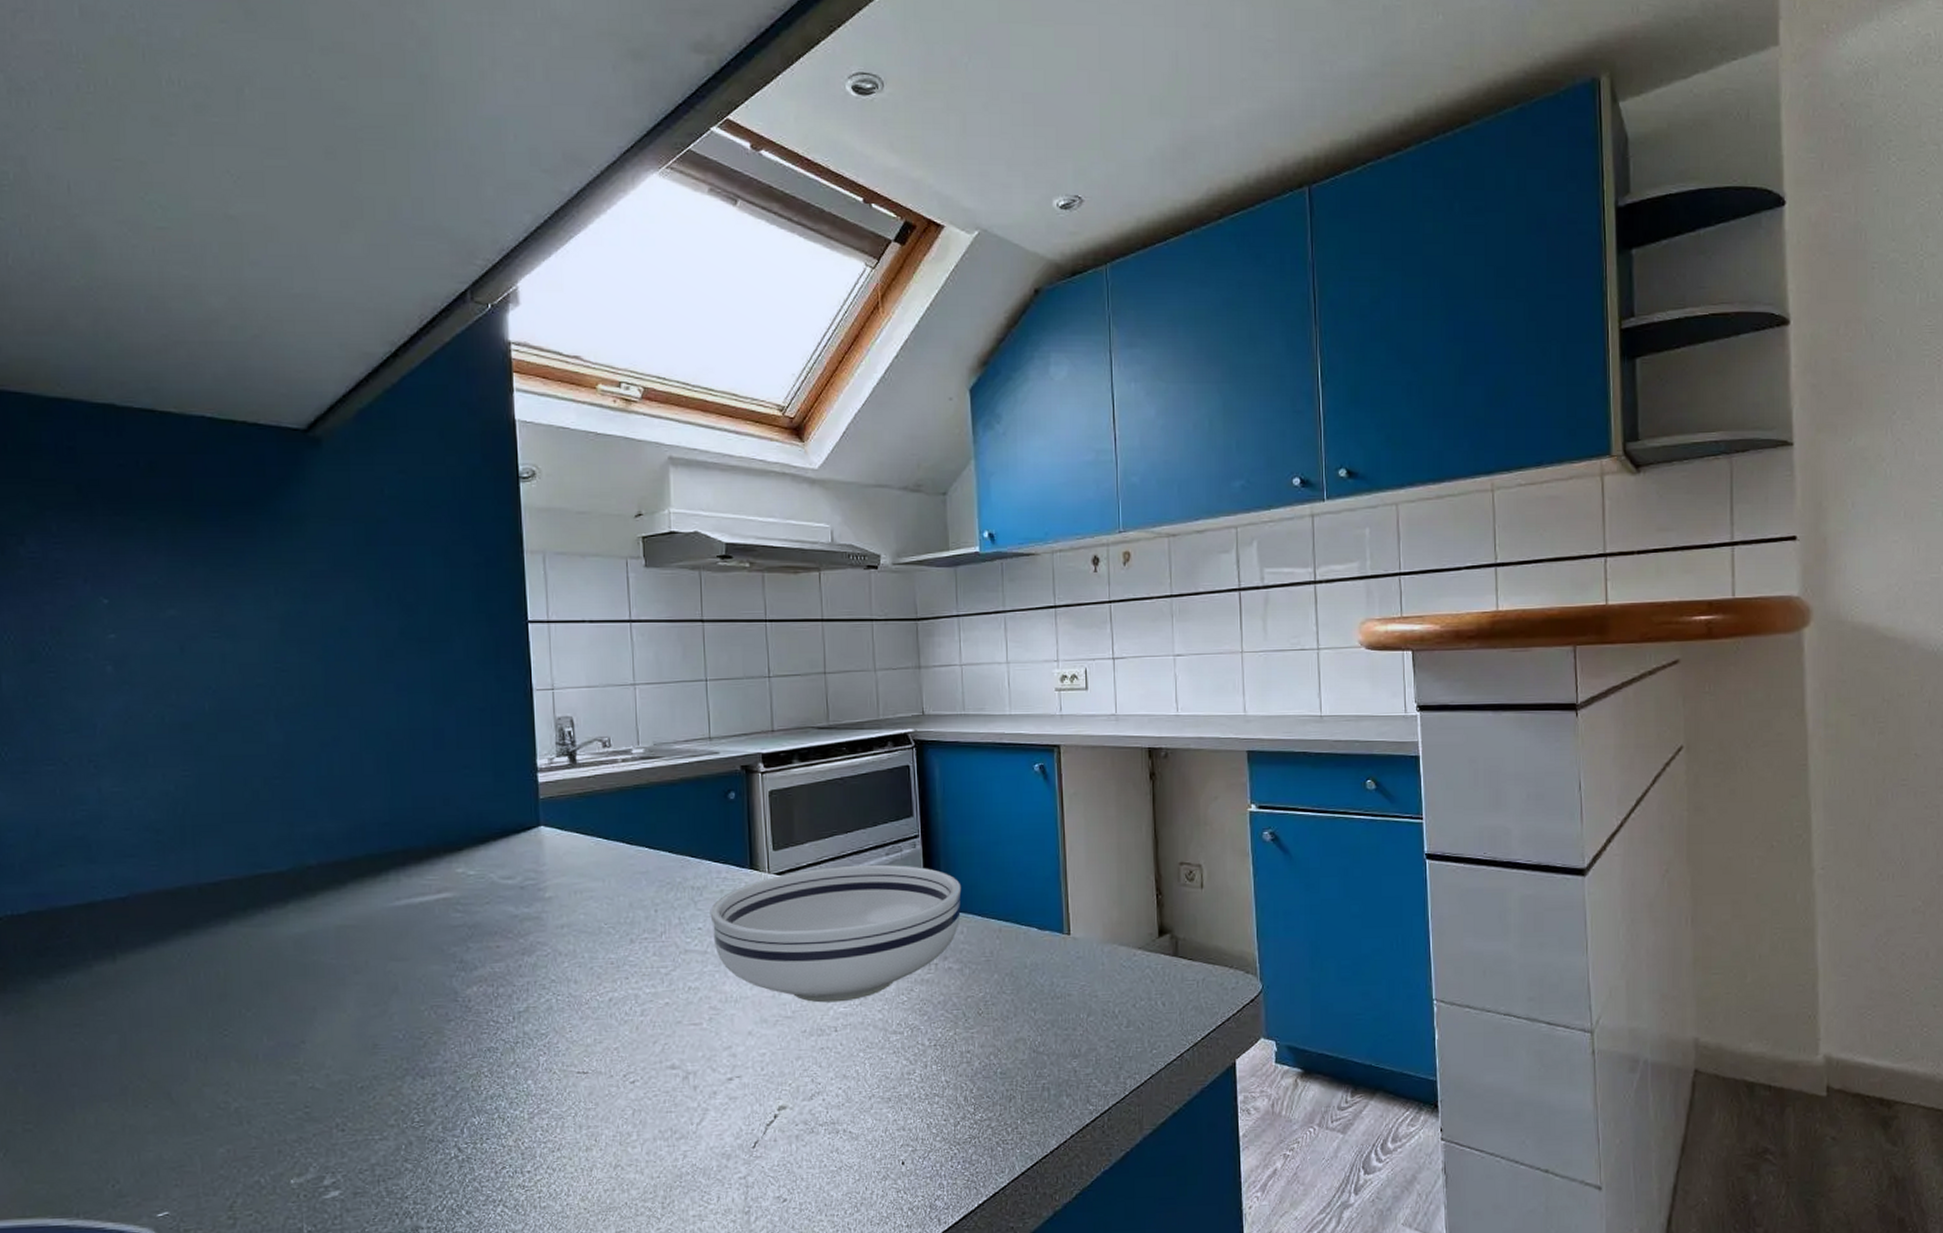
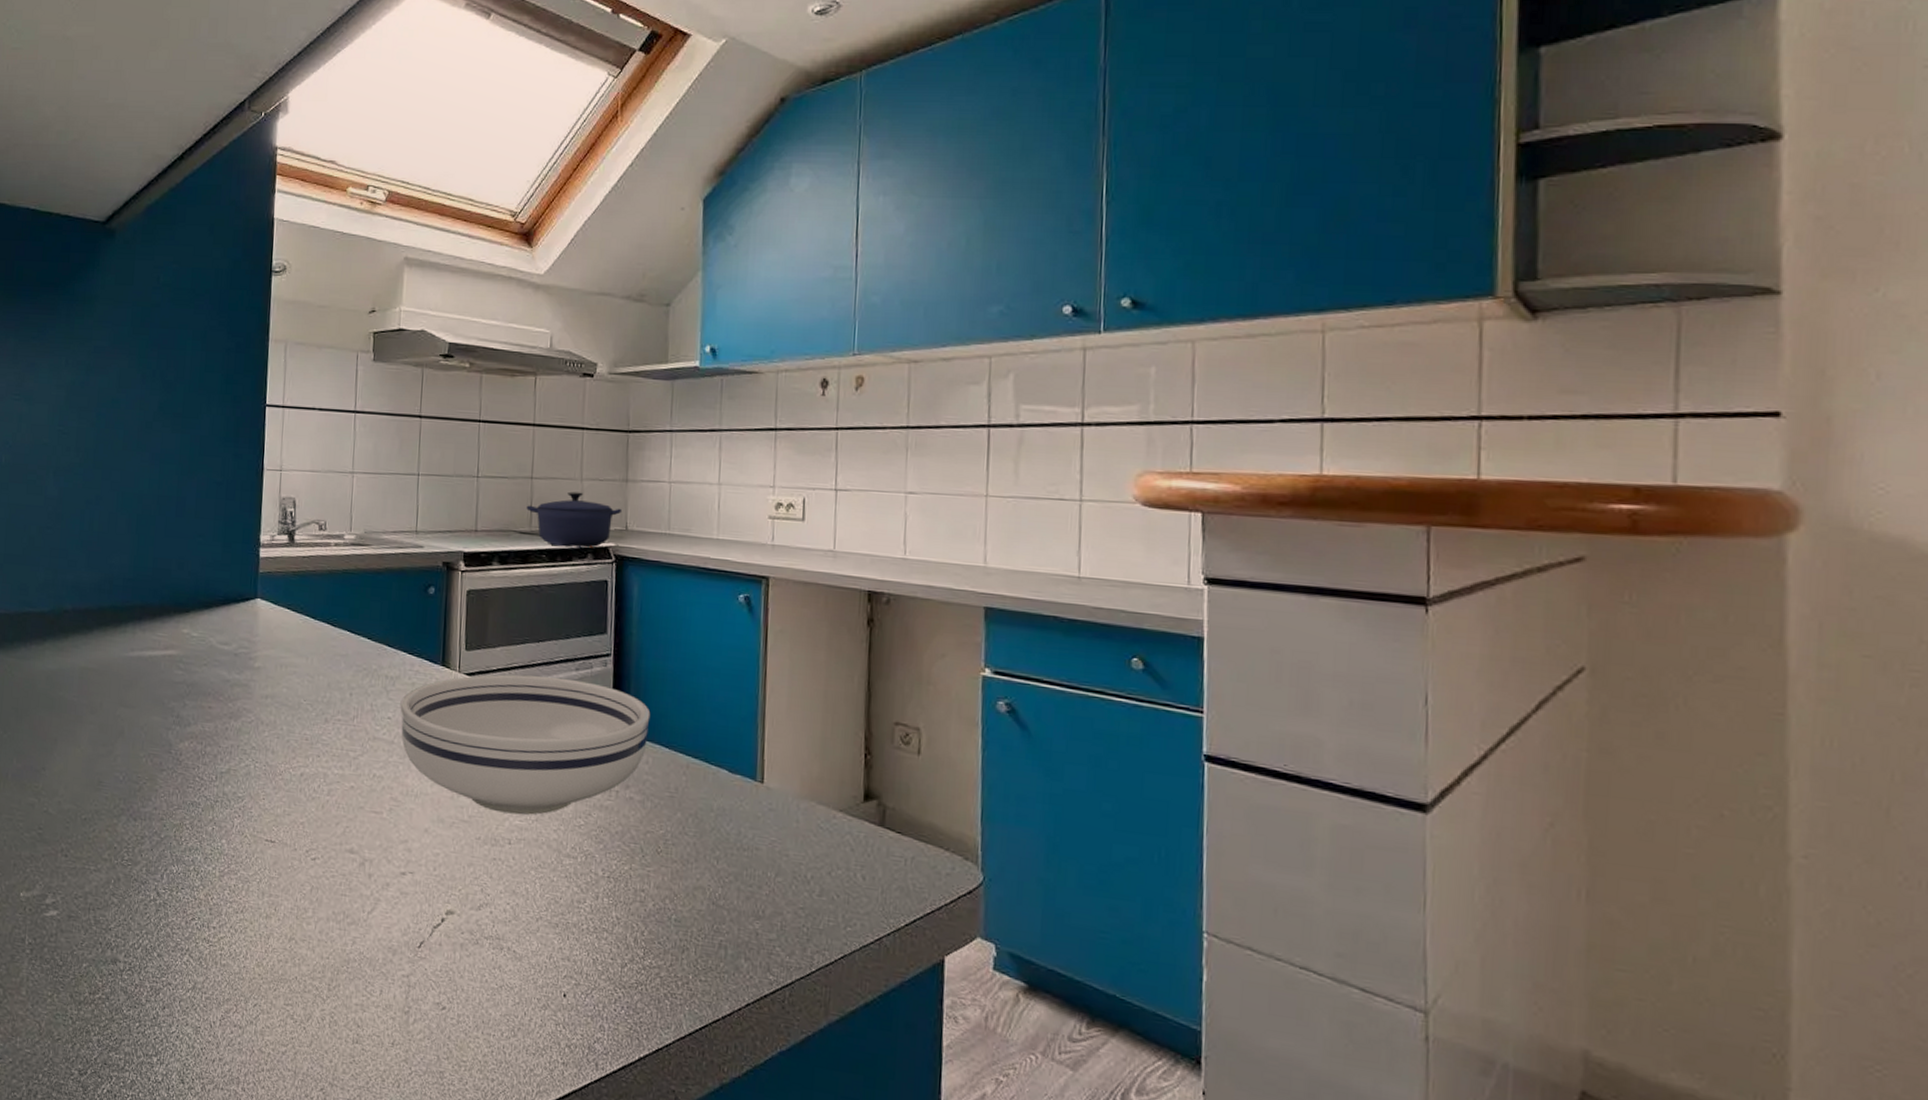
cooking pot: none [822,683,918,738] -> present [526,491,623,548]

